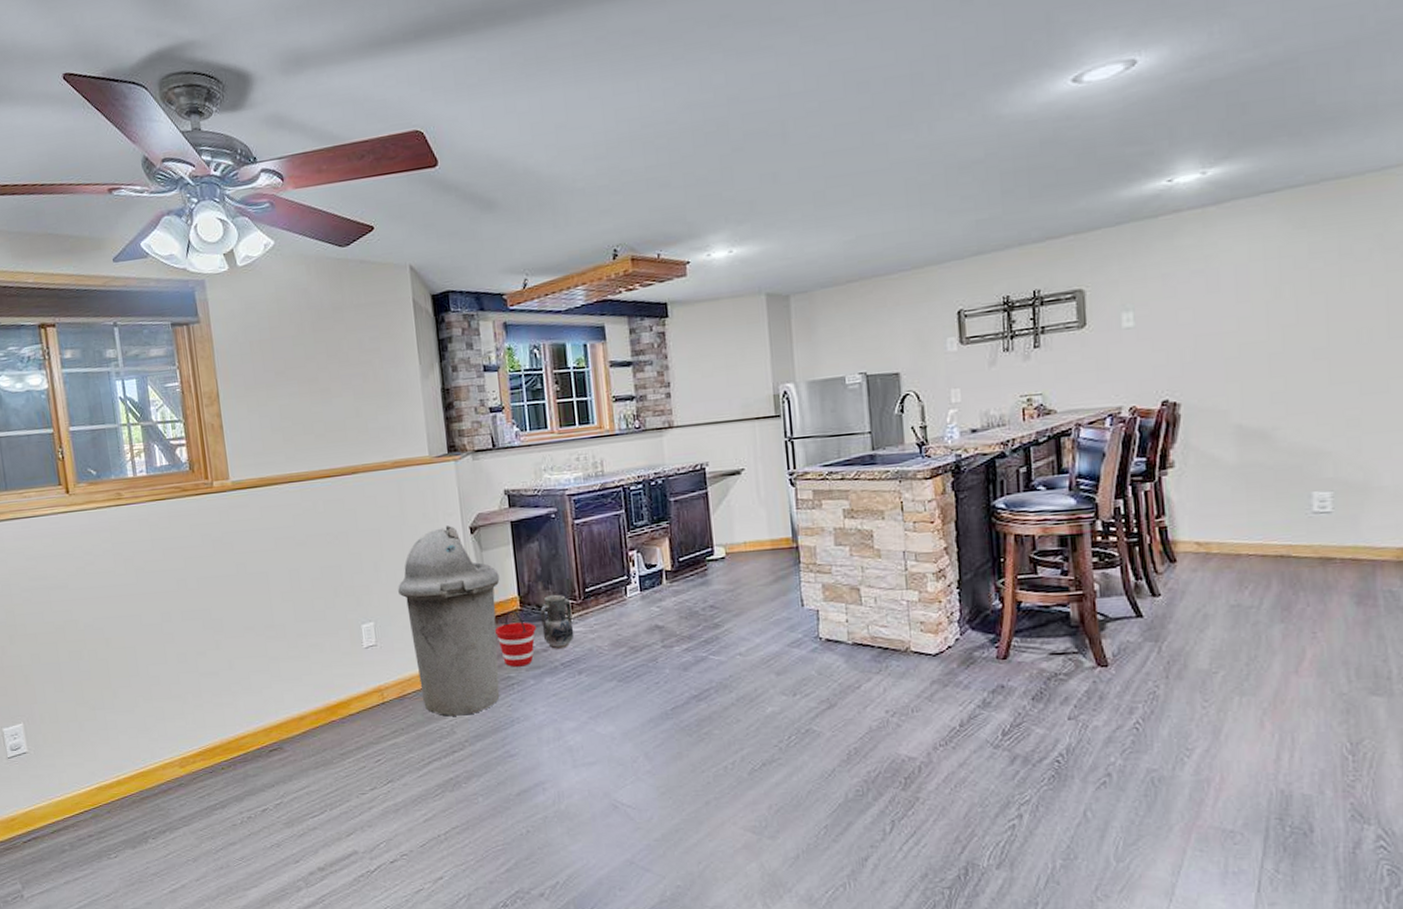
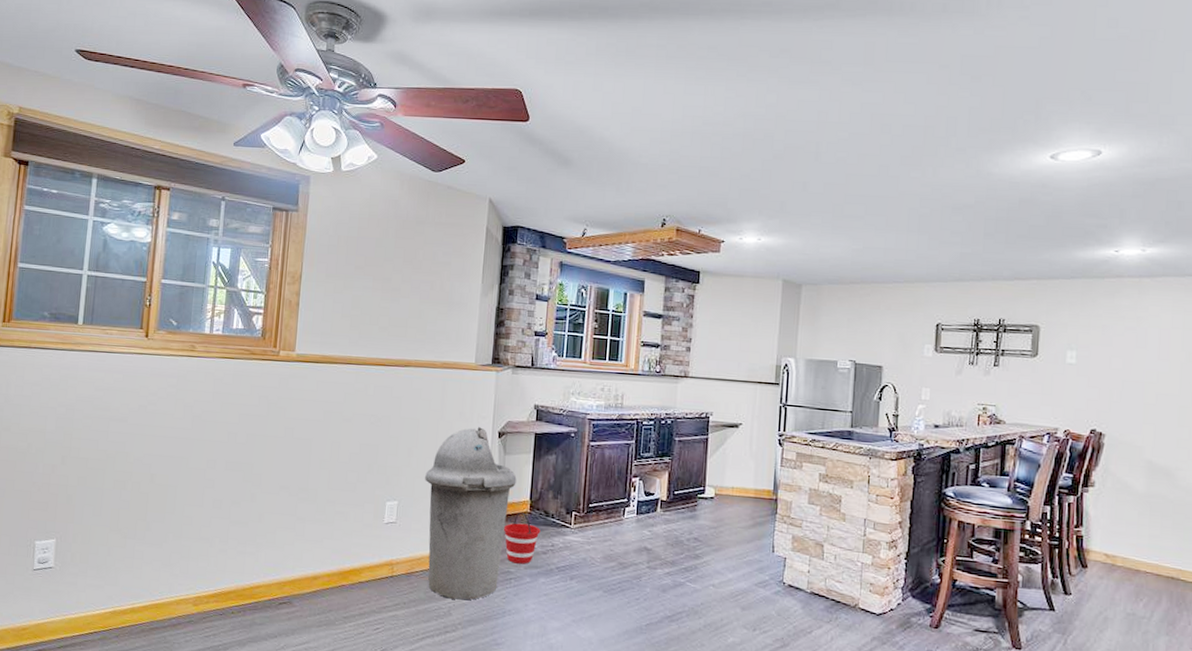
ceramic jug: present [540,594,574,649] -> none [545,504,575,554]

